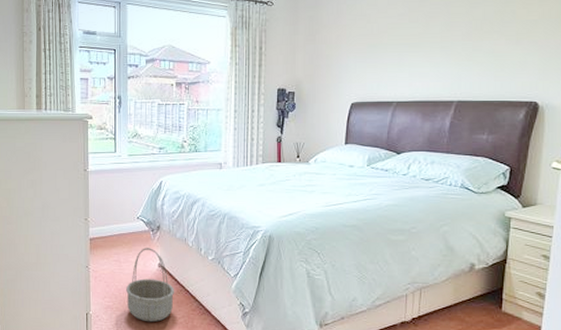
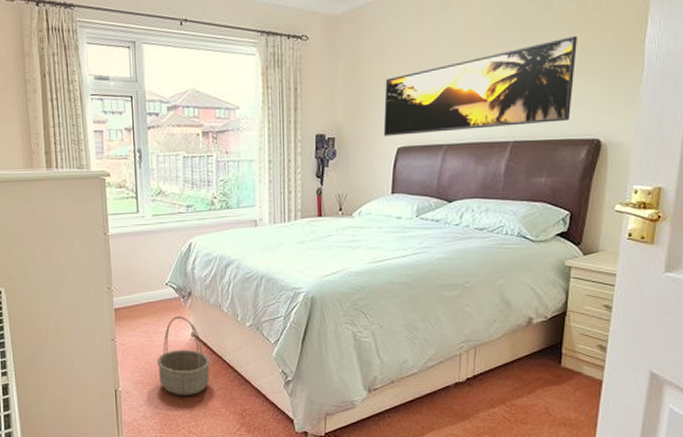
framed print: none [339,10,516,92] -> present [383,36,577,136]

